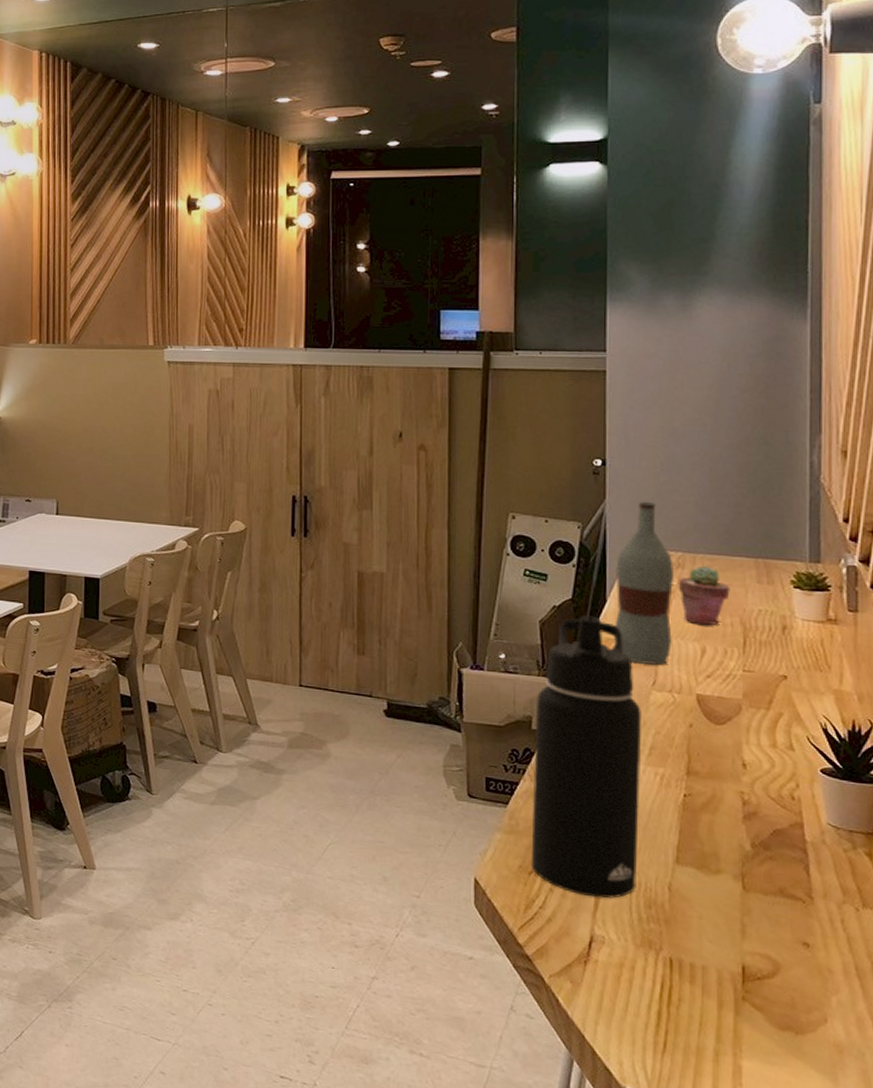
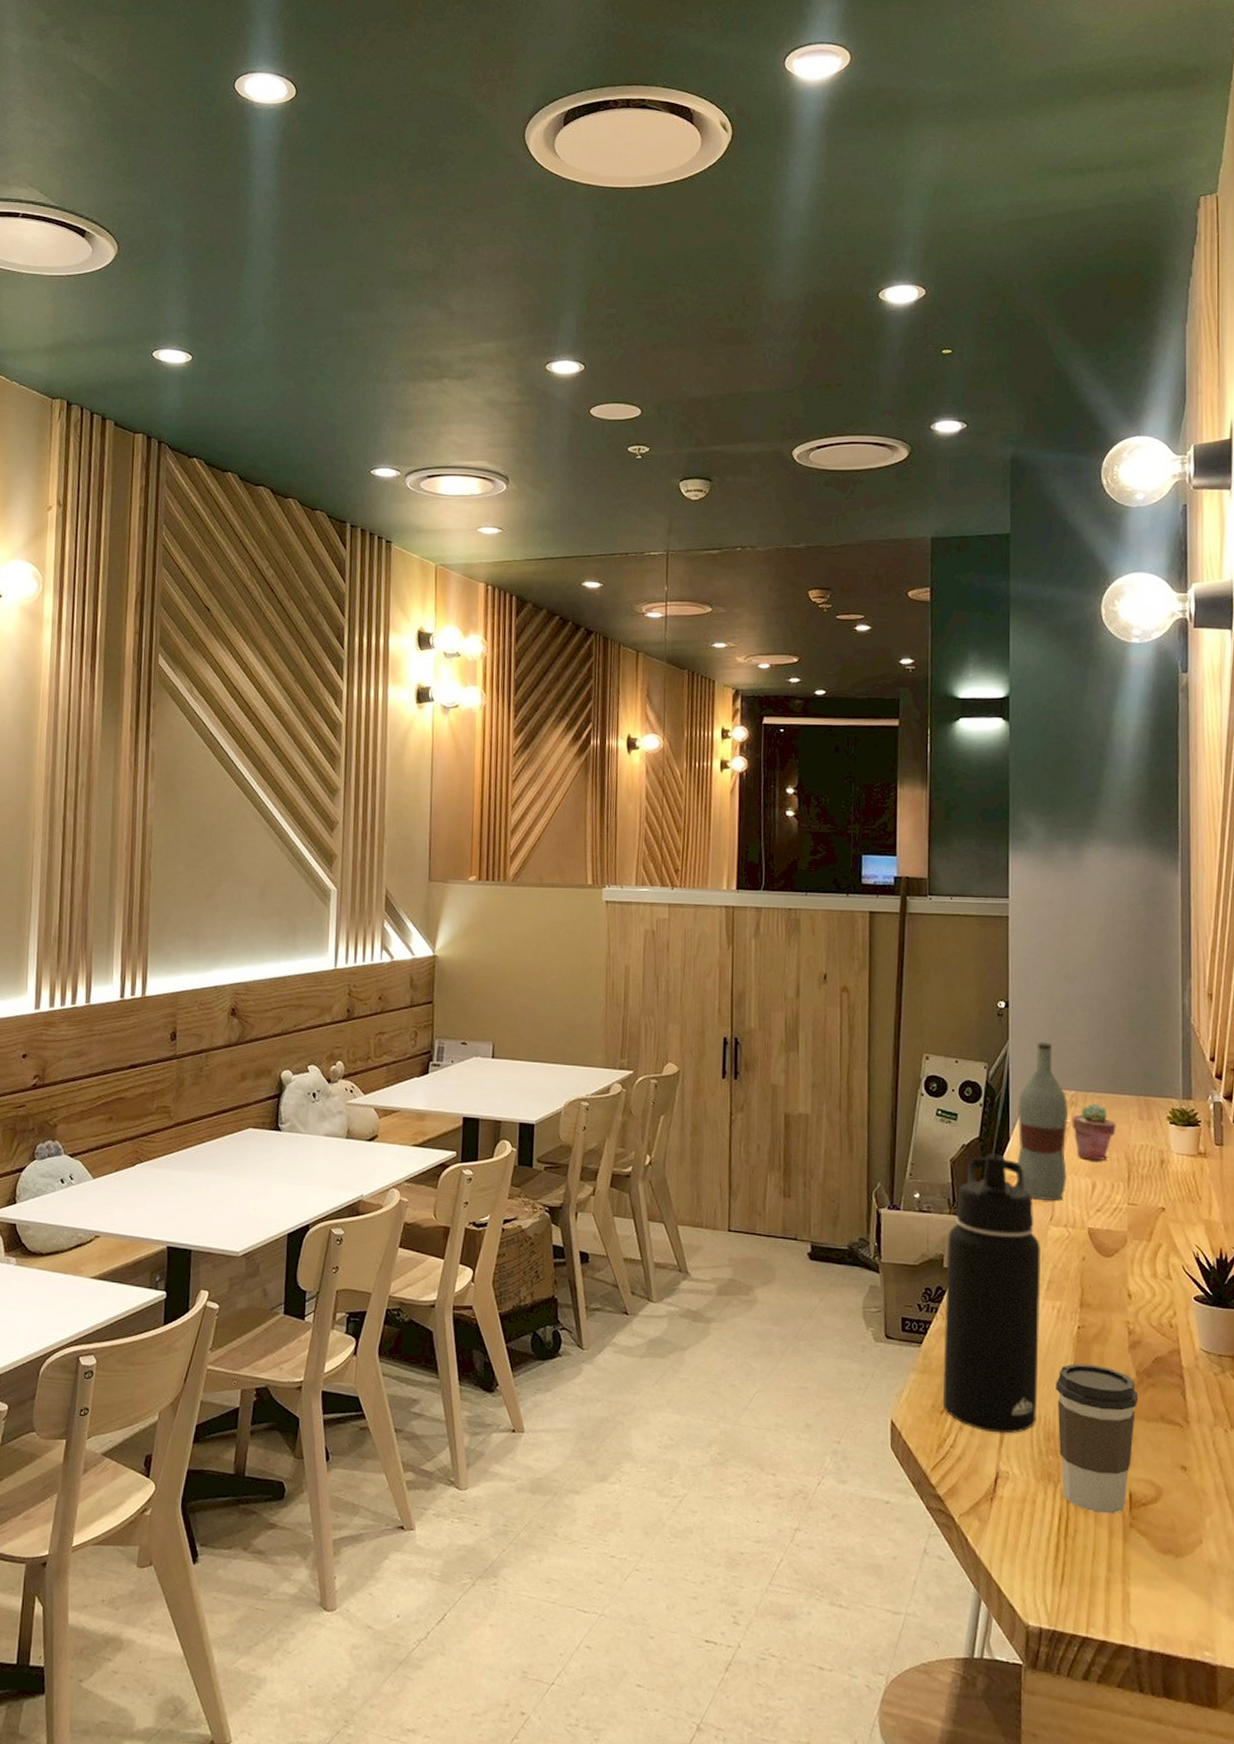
coffee cup: none [658,831,754,986] -> present [1056,1363,1139,1514]

